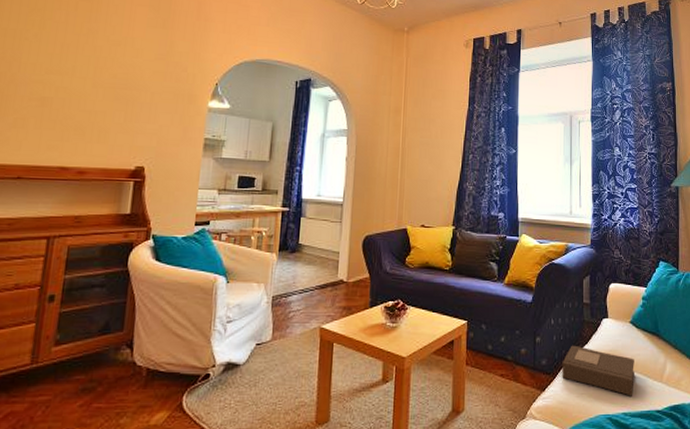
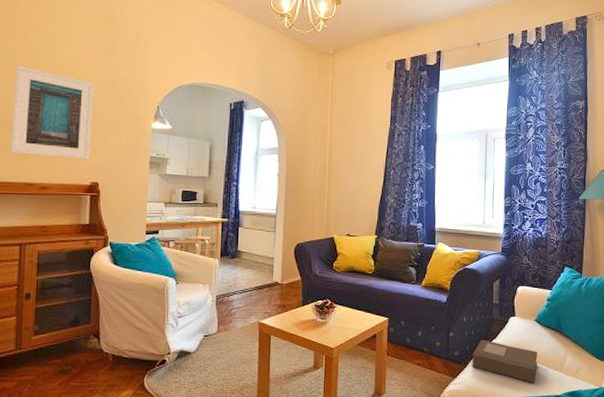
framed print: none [46,39,147,141] -> present [10,66,94,160]

